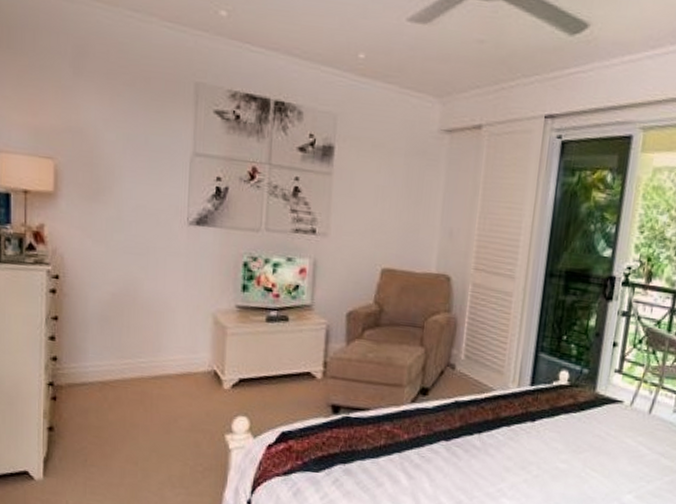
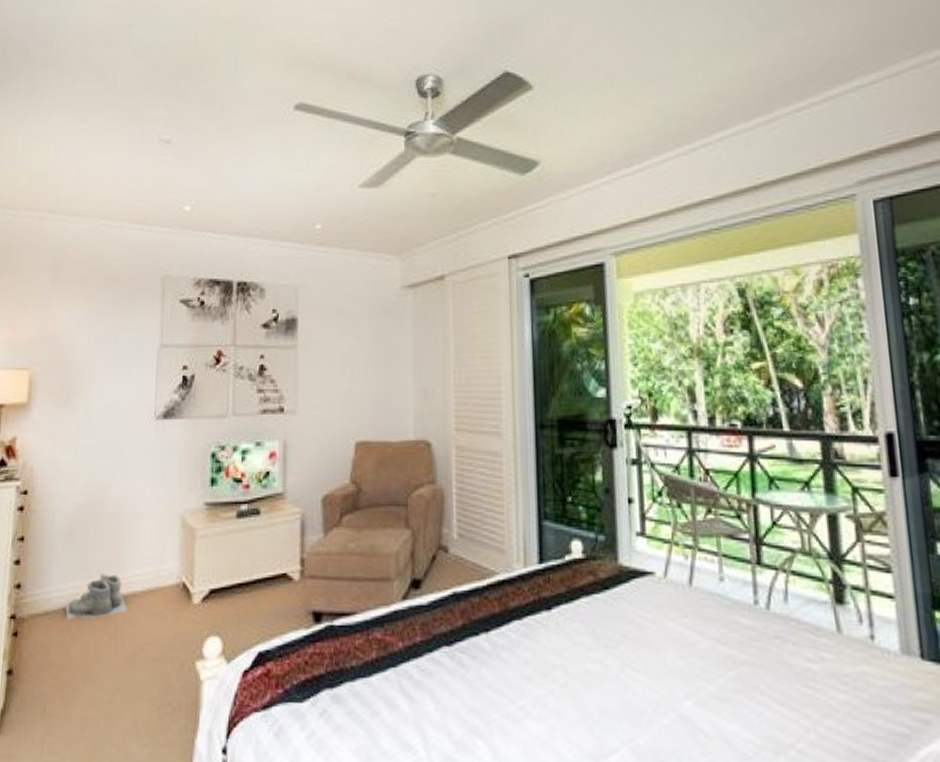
boots: none [101,356,162,393] -> present [64,574,127,621]

